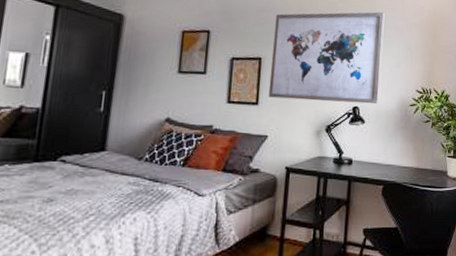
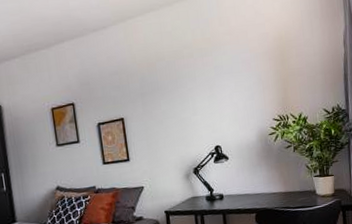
wall art: present [268,12,385,105] -> none [128,49,238,153]

